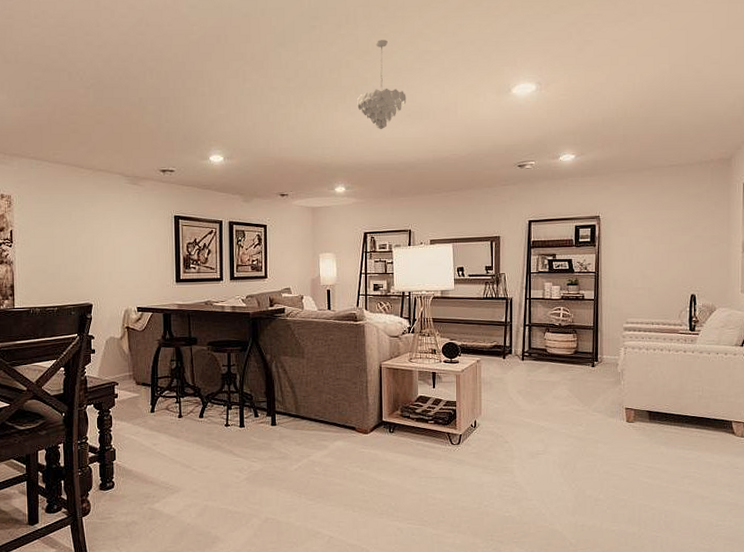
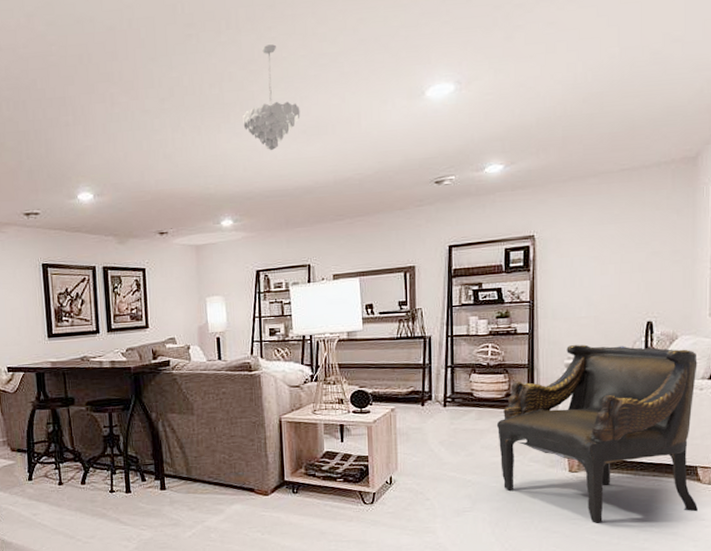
armchair: none [566,311,732,468] -> present [496,344,698,523]

